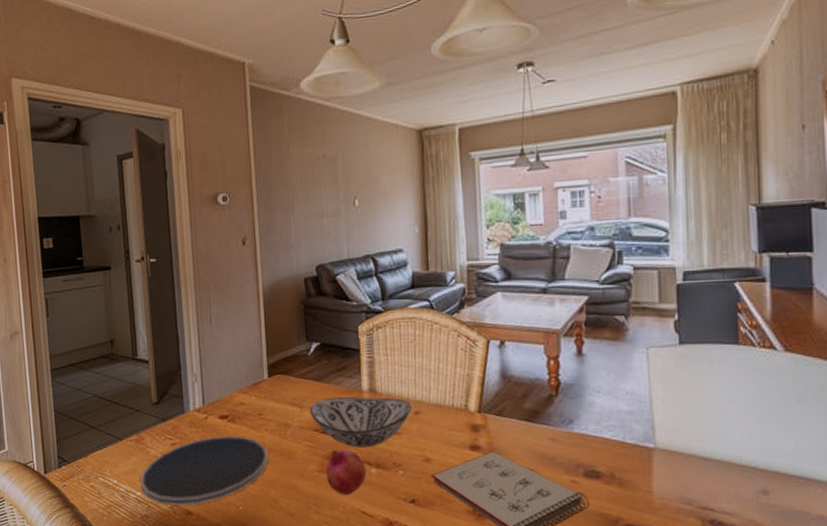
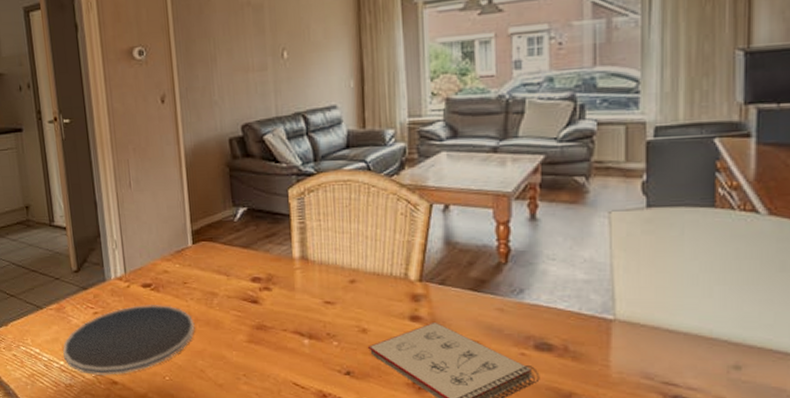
decorative bowl: present [310,397,413,447] -> none [238,265,348,318]
fruit: present [326,449,367,496] -> none [255,319,299,367]

